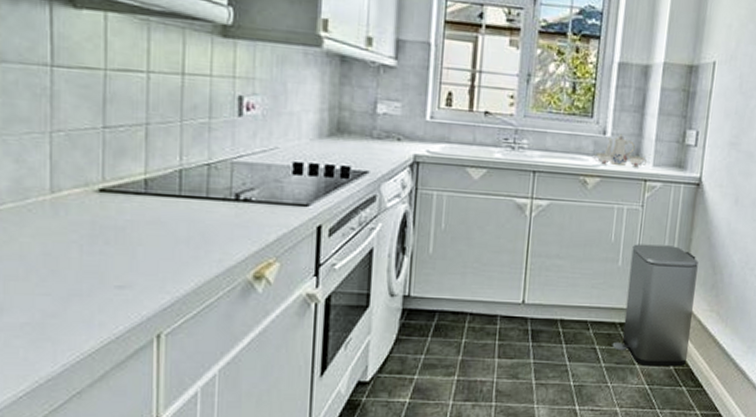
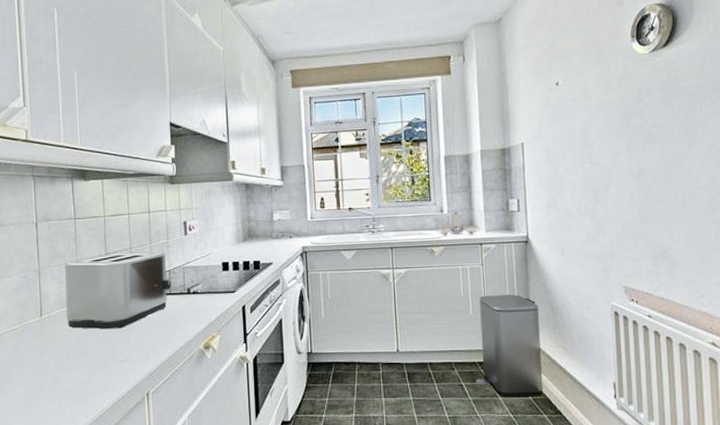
toaster: none [27,127,210,241] -> present [64,251,171,330]

